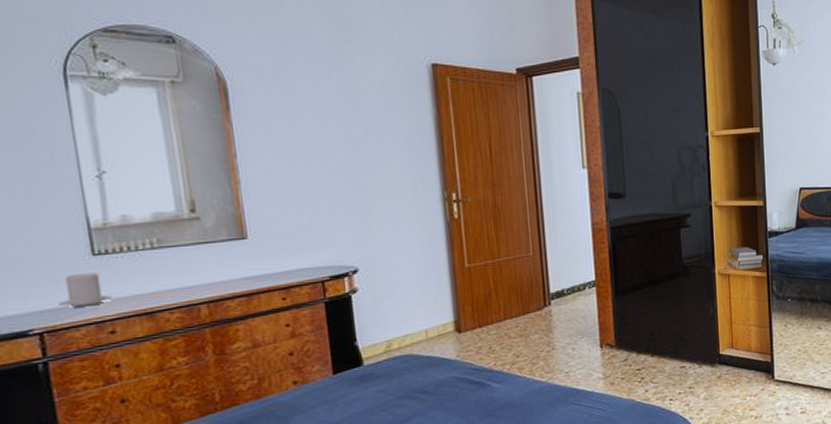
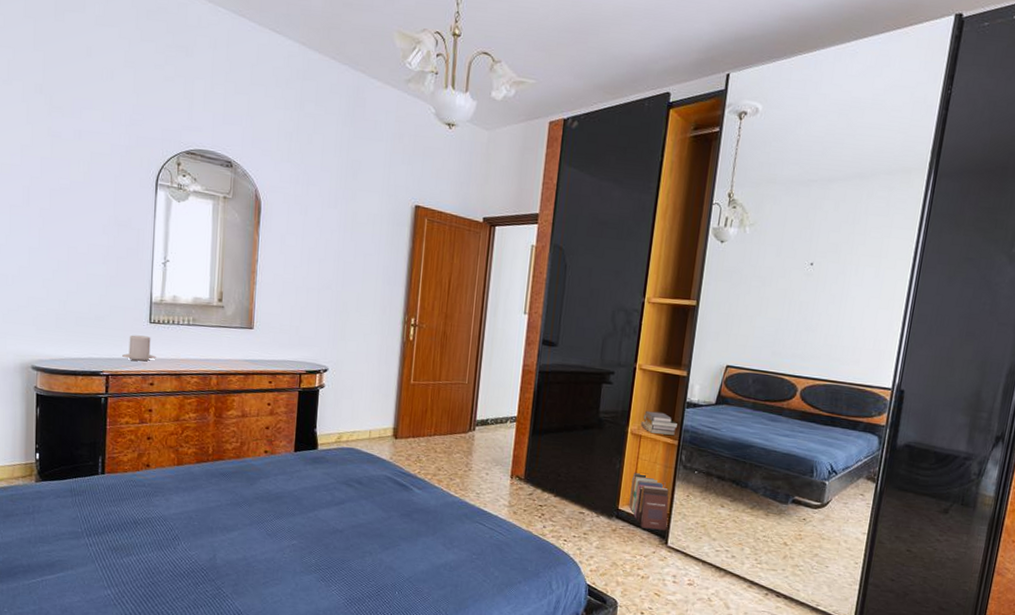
books: none [728,311,771,368] -> present [629,472,670,531]

